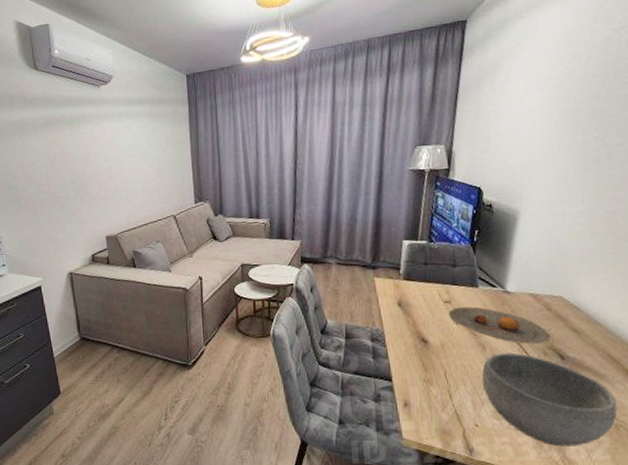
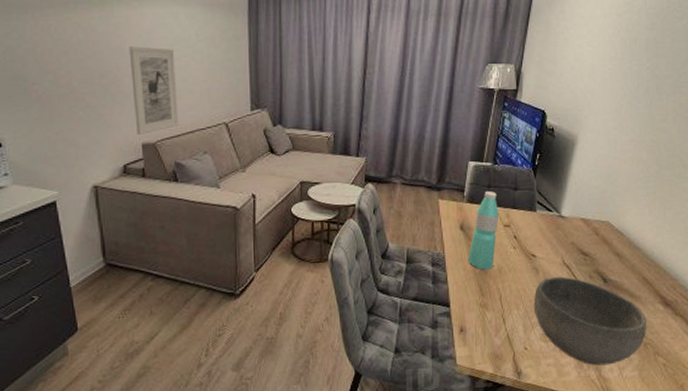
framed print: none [93,155,135,230] -> present [129,46,179,136]
water bottle: none [408,268,439,346] -> present [468,190,499,270]
plate: present [448,307,549,344] -> none [507,231,595,268]

